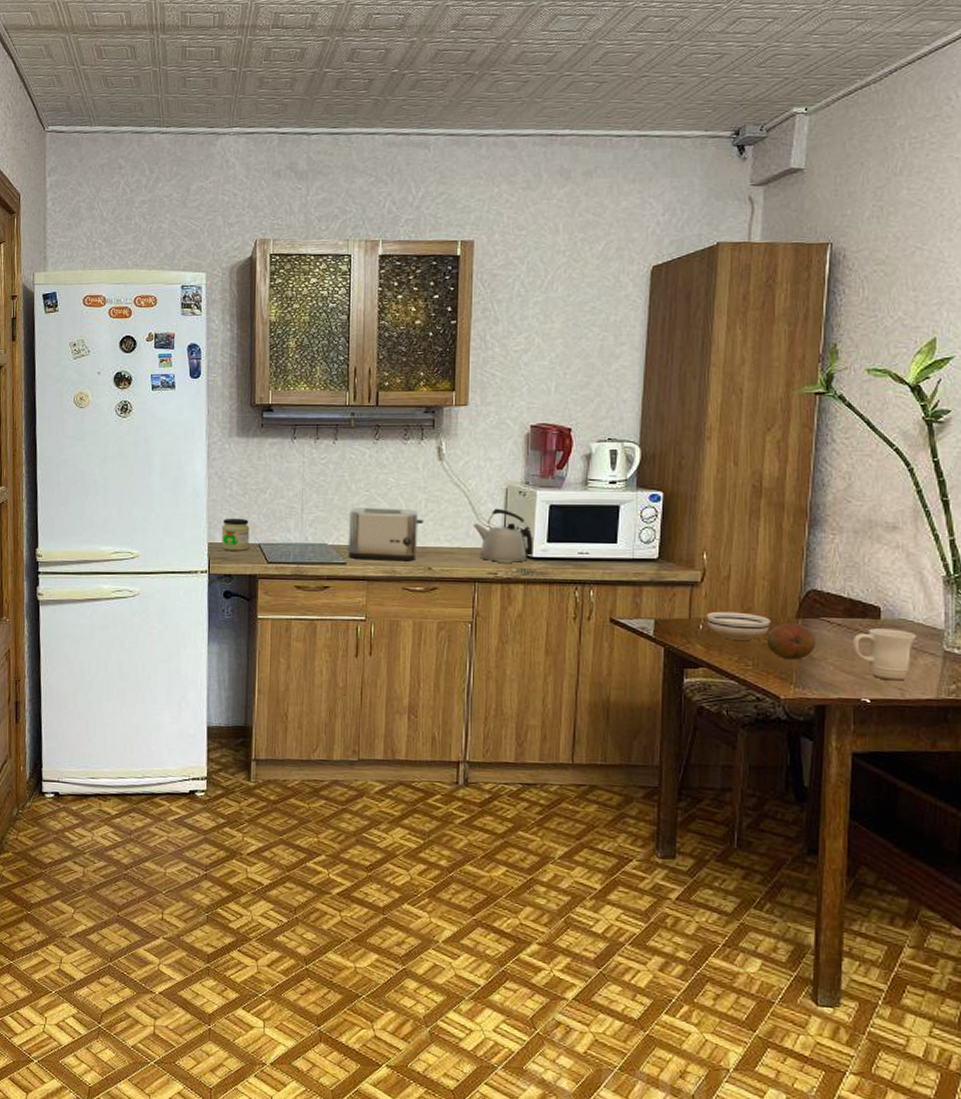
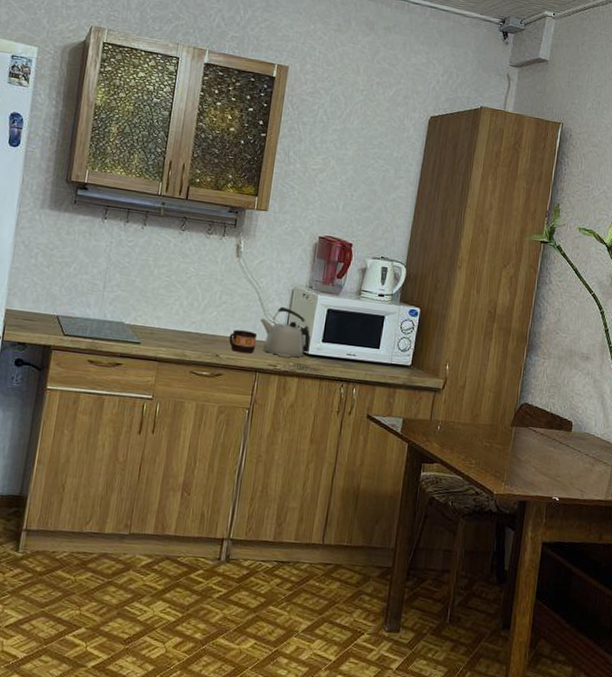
jar: present [222,518,250,551] -> none [19,287,50,321]
toaster: present [348,507,424,561] -> none [143,291,217,347]
cup: none [441,539,472,564] -> present [229,329,258,354]
bowl: present [706,611,771,641] -> none [443,415,492,443]
fruit: present [766,622,815,660] -> none [487,429,524,461]
mug: present [852,628,917,681] -> none [549,439,596,484]

